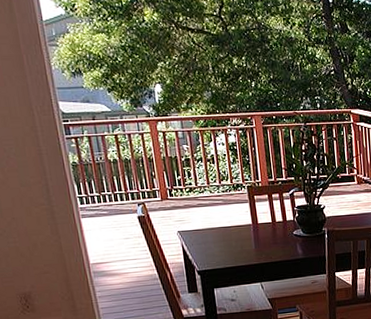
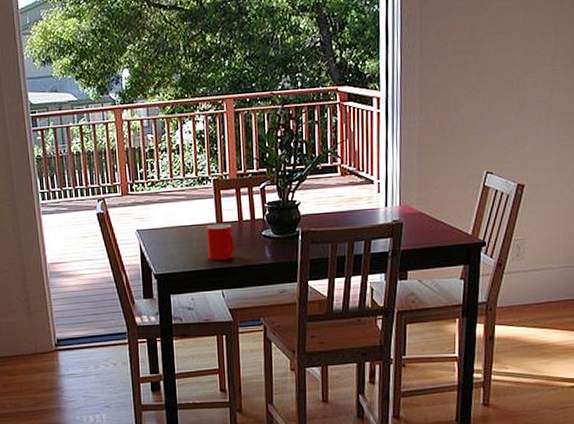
cup: none [243,224,270,257] -> present [206,223,234,260]

